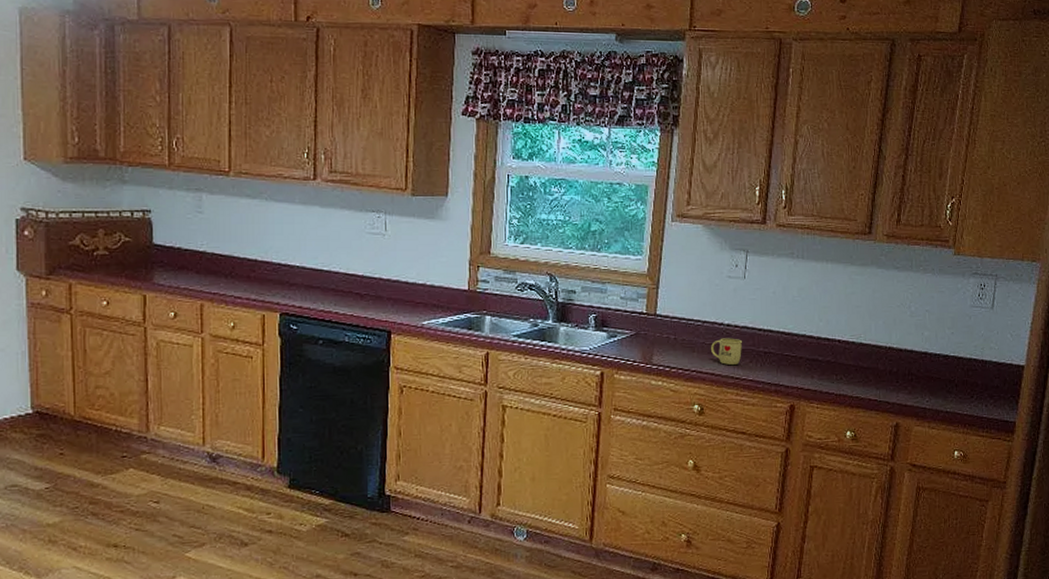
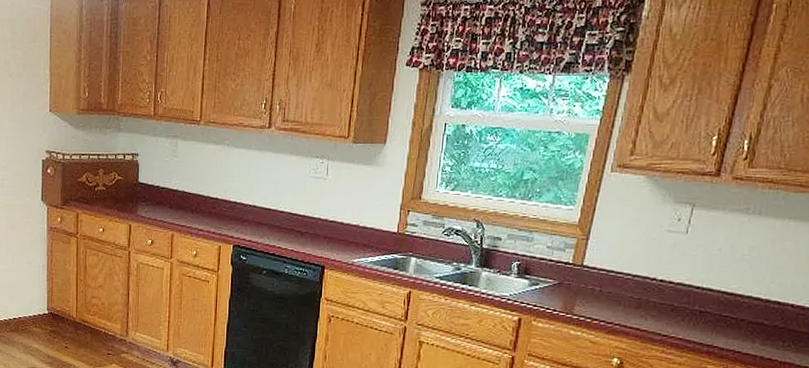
mug: present [711,338,743,365] -> none [639,293,676,322]

